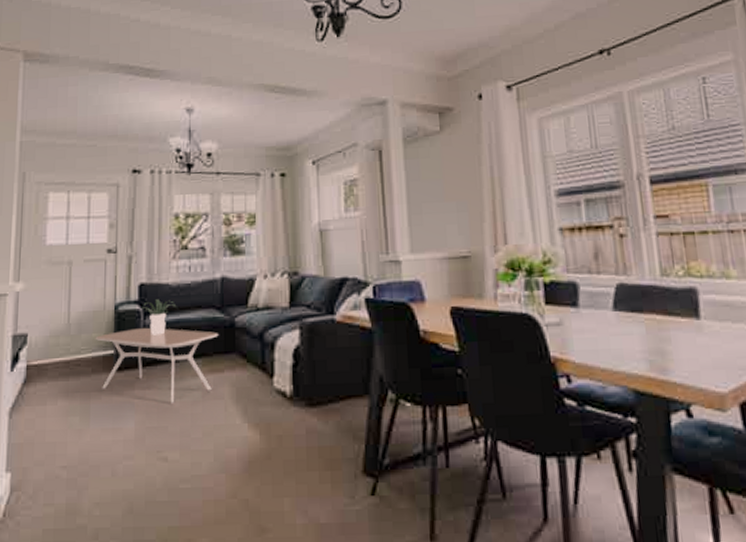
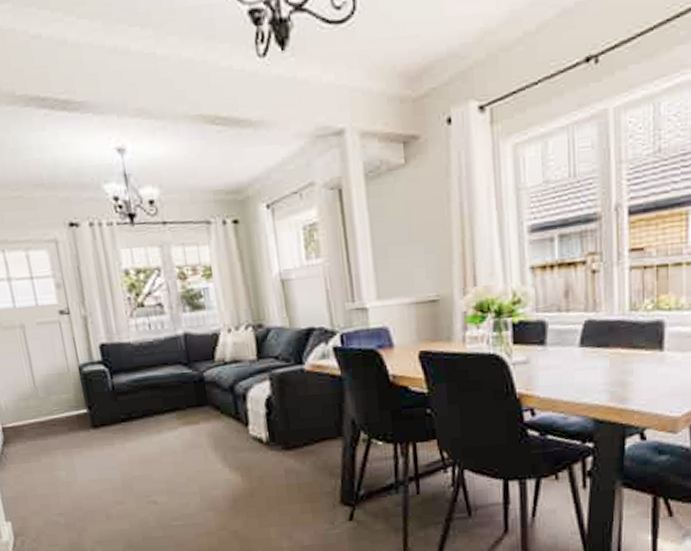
coffee table: present [95,327,218,403] -> none [65,386,190,454]
potted plant: present [142,299,178,336] -> none [106,358,144,394]

